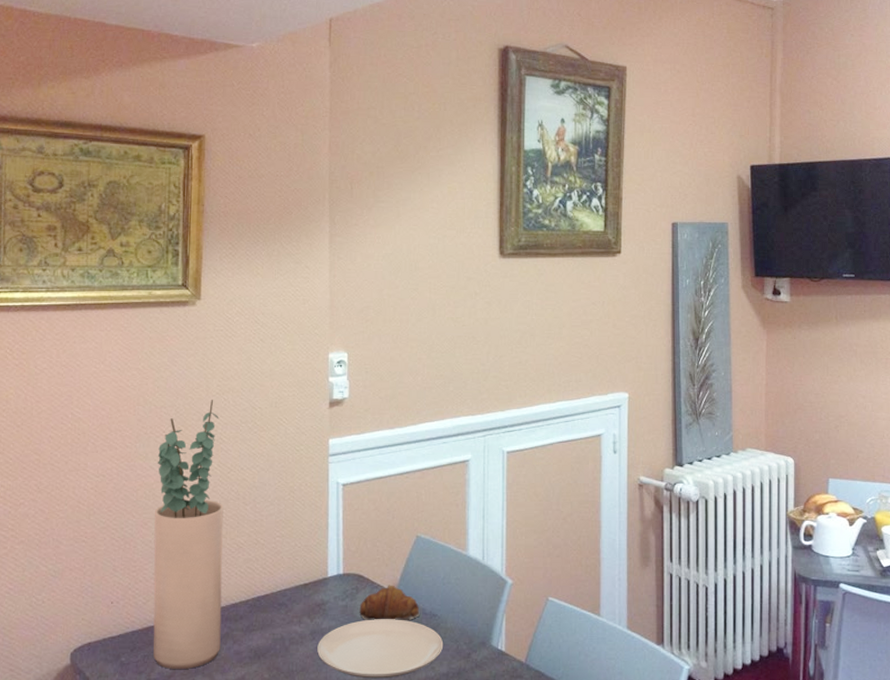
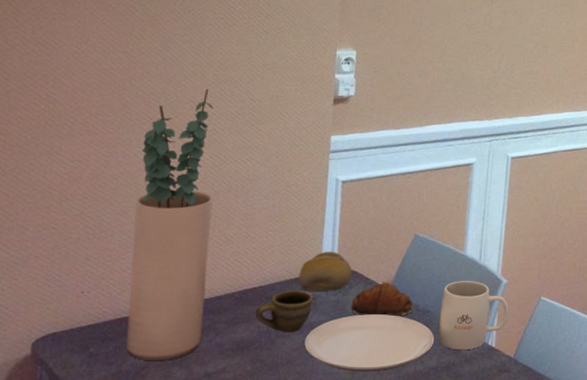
cup: none [269,595,322,639] -> present [255,290,313,333]
bread roll: none [307,555,358,597] -> present [298,251,352,291]
mug: none [446,582,517,656] -> present [438,281,510,351]

